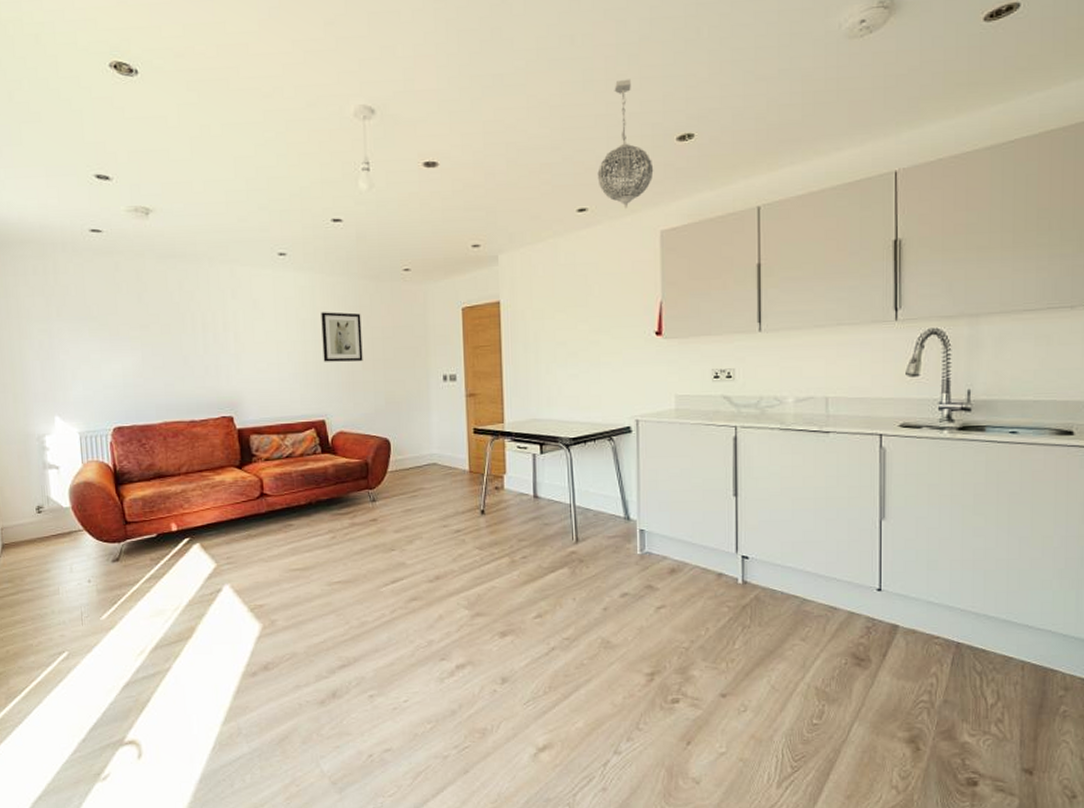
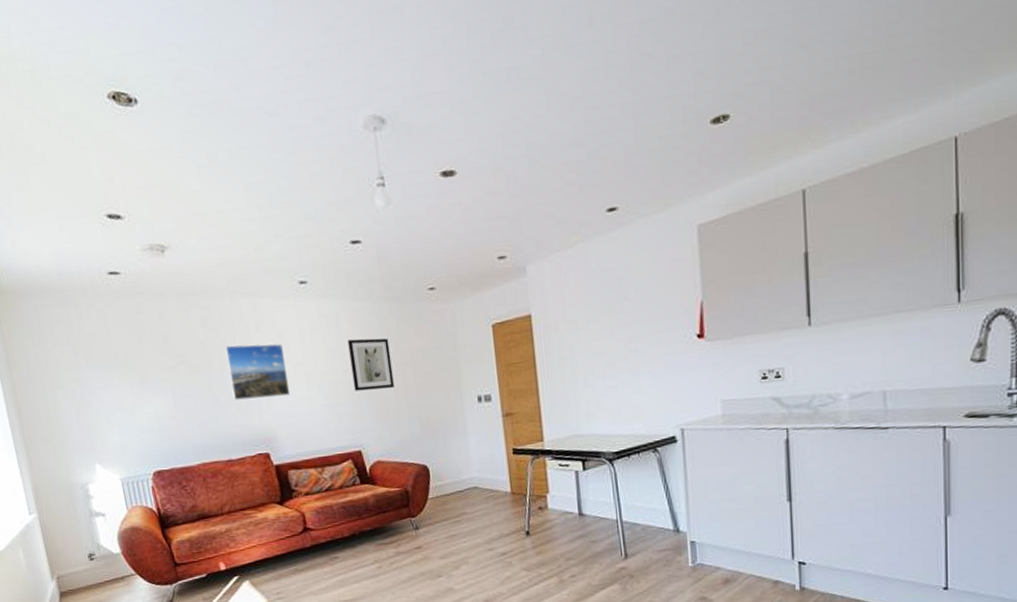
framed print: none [199,309,260,363] -> present [225,343,291,400]
pendant light: present [597,79,654,209] -> none [626,59,687,204]

